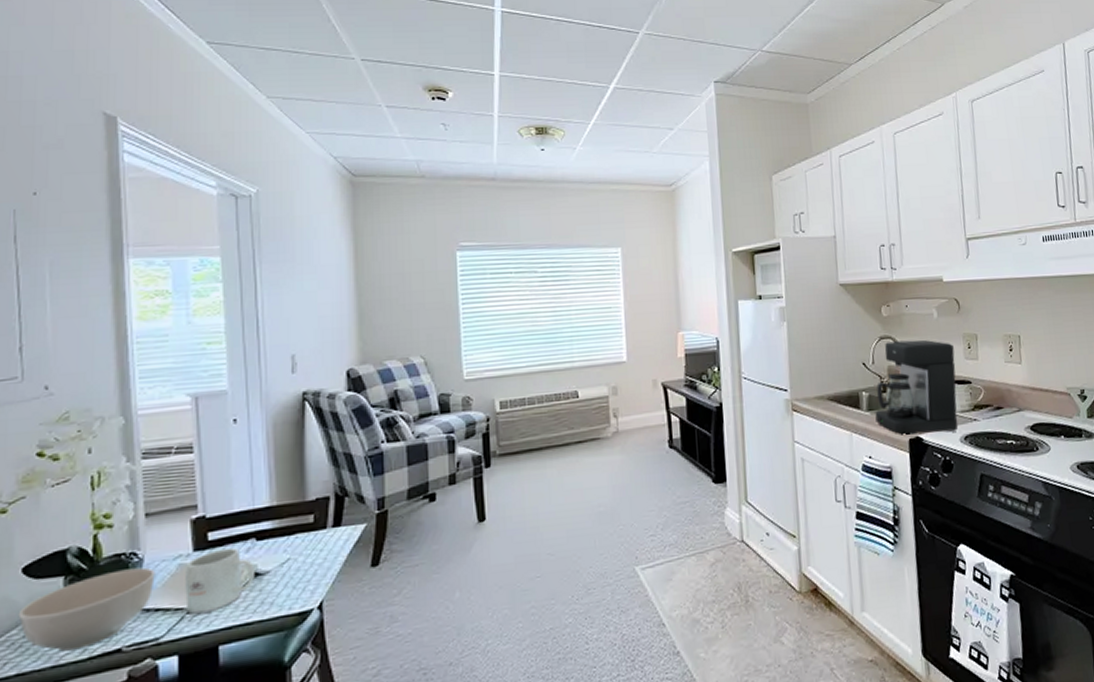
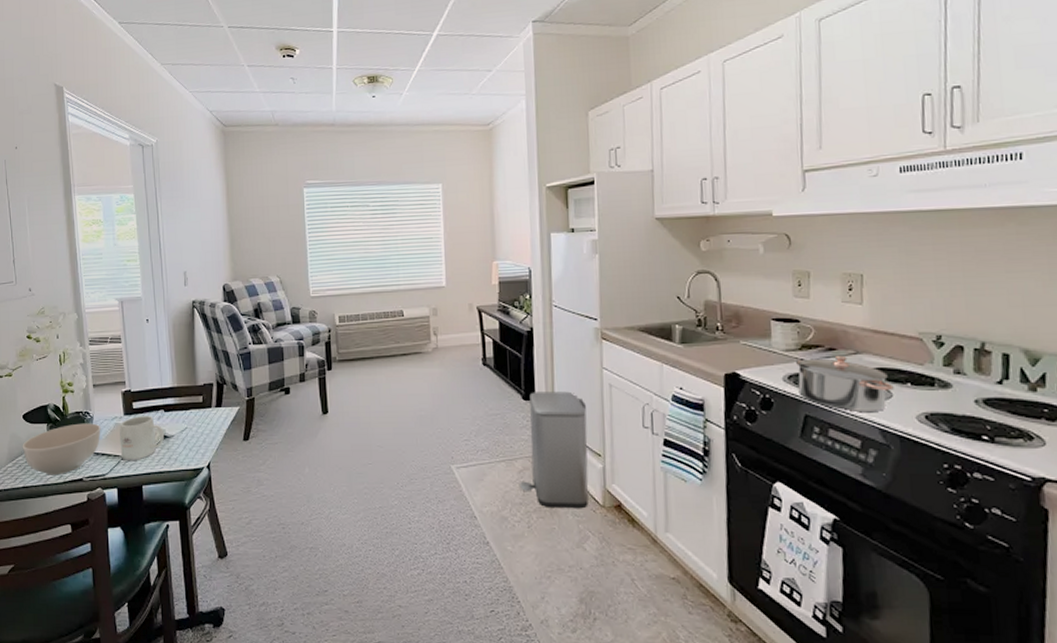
pedal bin: none [712,469,785,602] -> present [520,391,589,509]
coffee maker: present [875,339,959,435] -> none [688,275,782,370]
cooking pot: none [970,413,1051,468] -> present [796,355,894,413]

